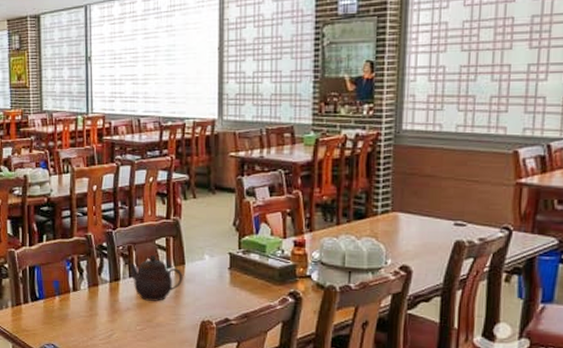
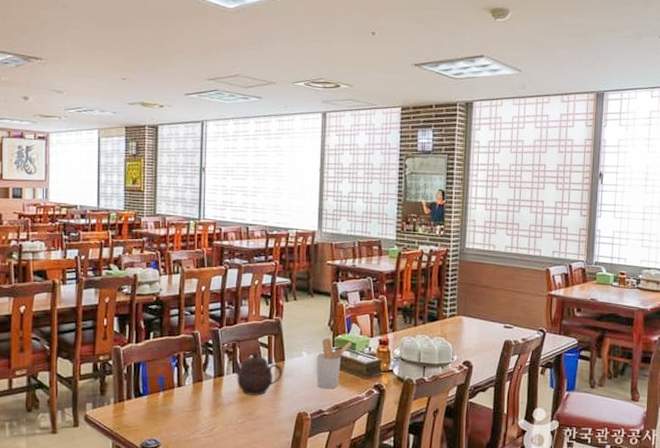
utensil holder: none [220,239,261,296] -> present [316,338,352,389]

